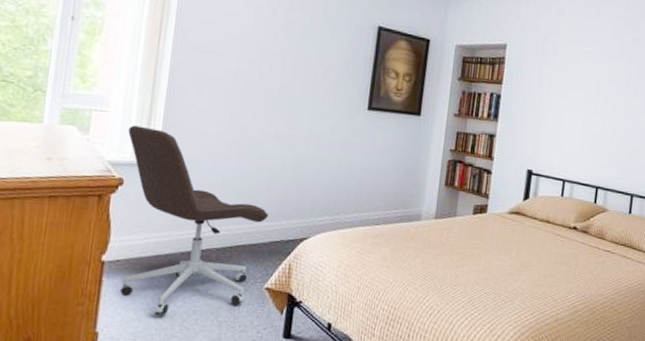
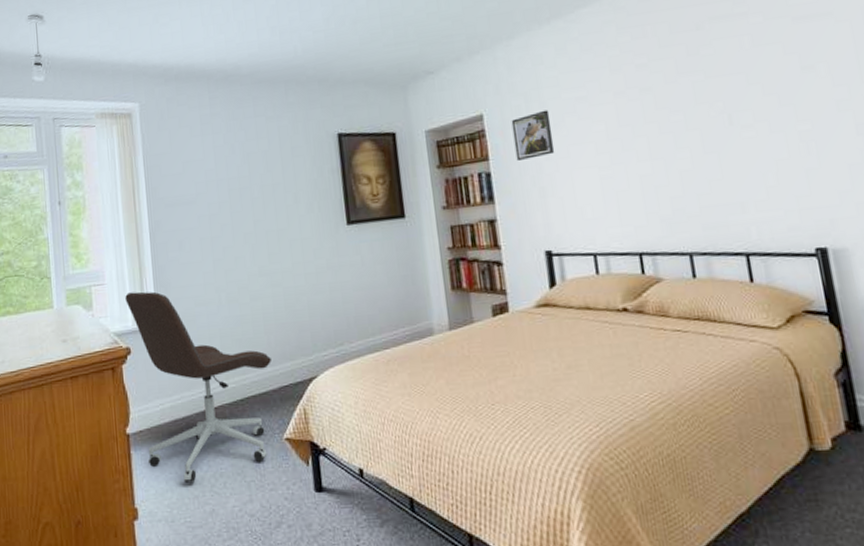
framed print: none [524,54,559,93] -> present [511,110,555,160]

